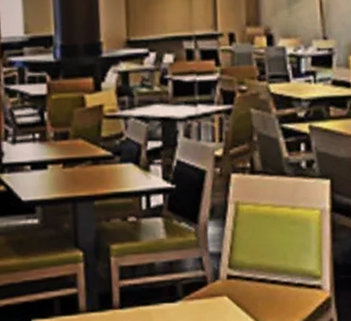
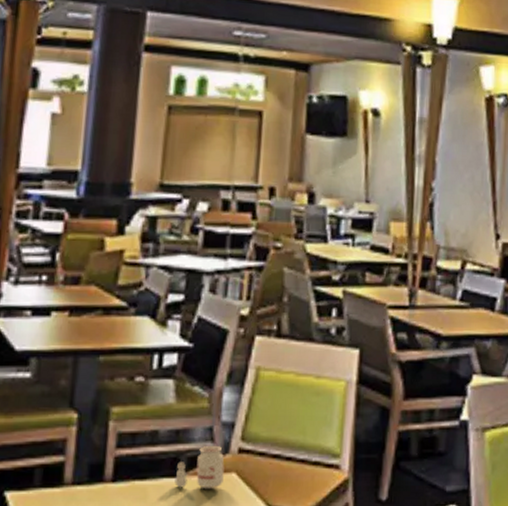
candle: none [173,273,217,312] -> present [174,445,225,490]

